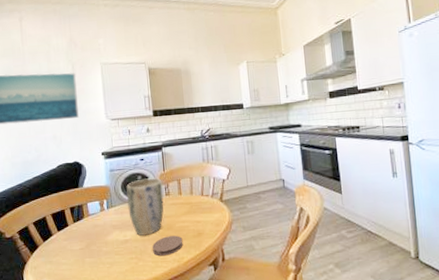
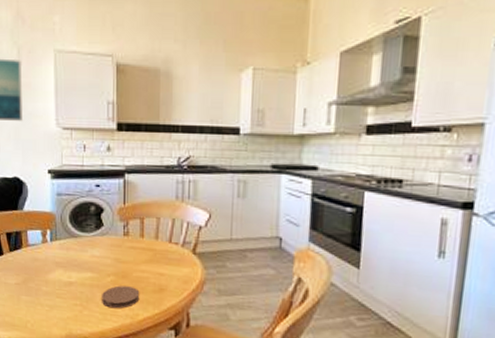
plant pot: present [126,178,164,236] -> none [74,210,121,281]

